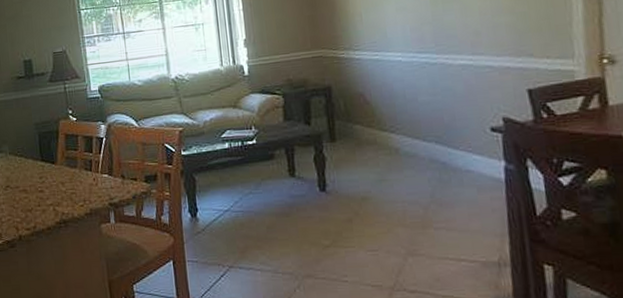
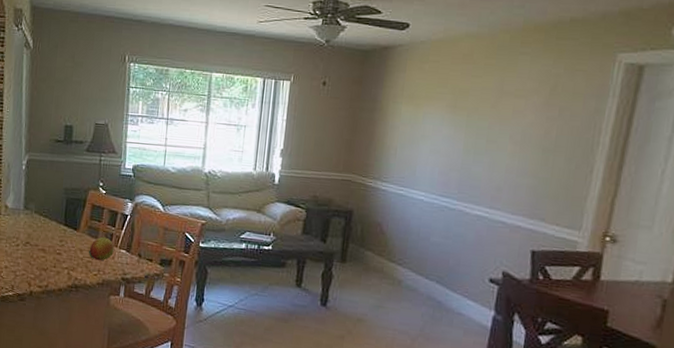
fruit: none [71,165,96,191] -> present [89,237,114,261]

